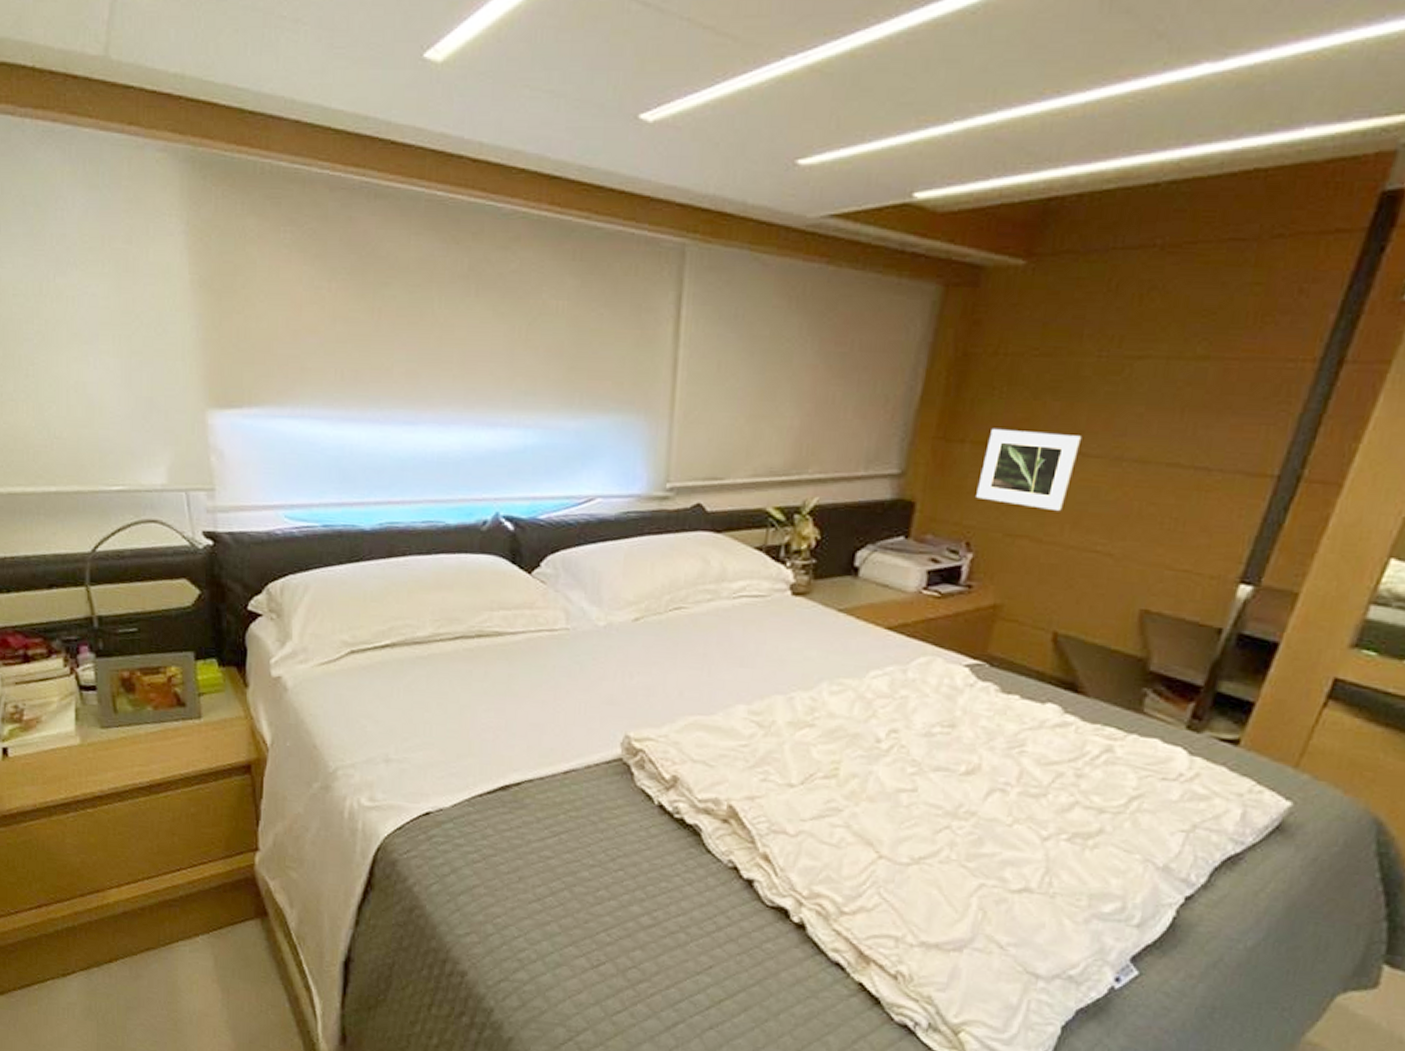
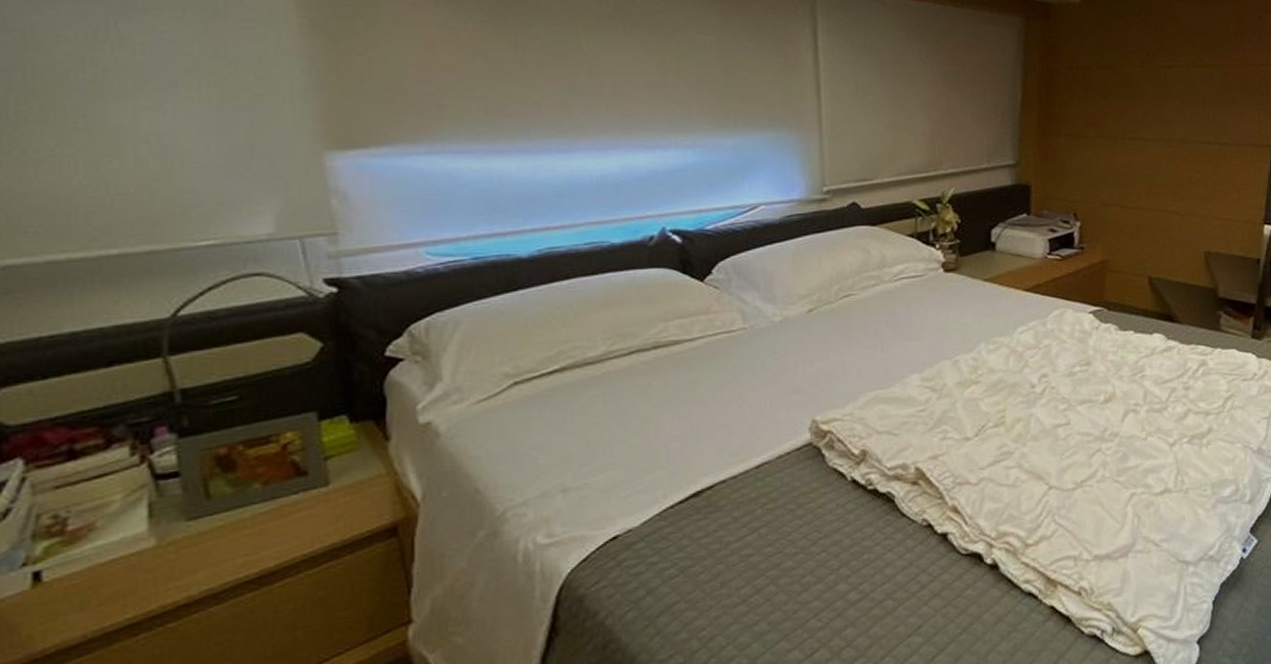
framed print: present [976,428,1082,511] -> none [1074,123,1142,183]

